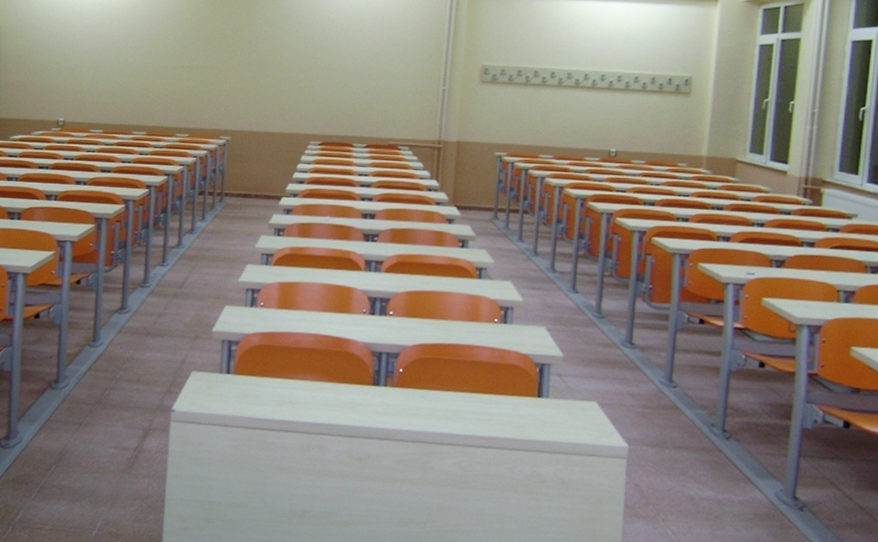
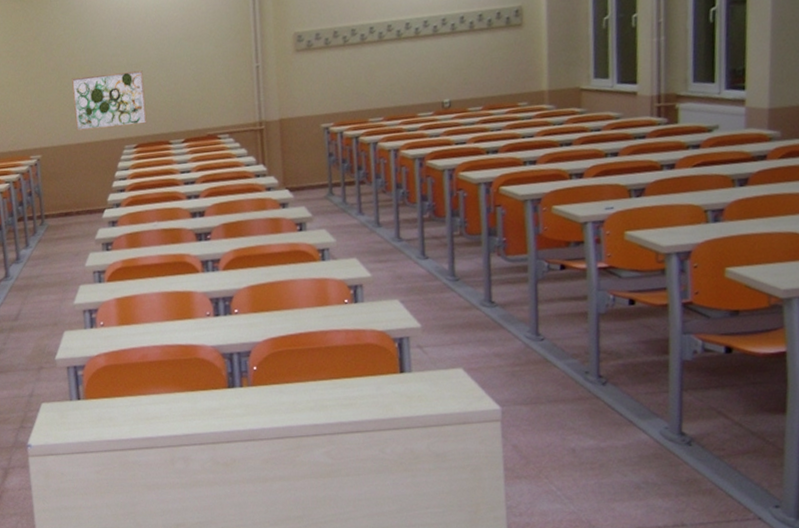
wall art: none [267,71,338,124] -> present [72,70,147,132]

